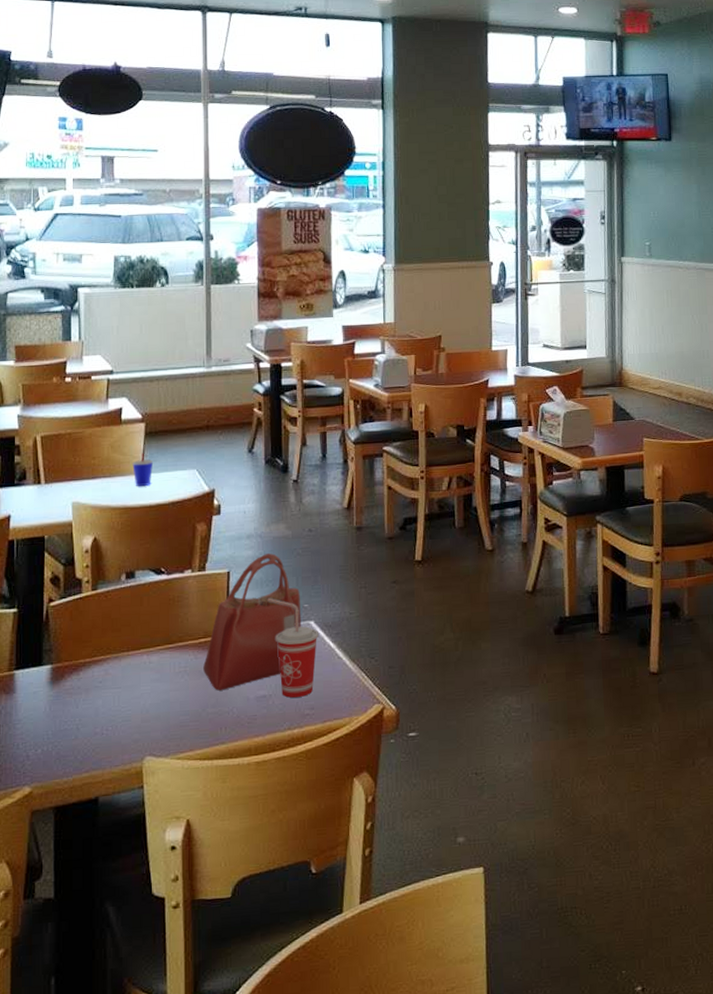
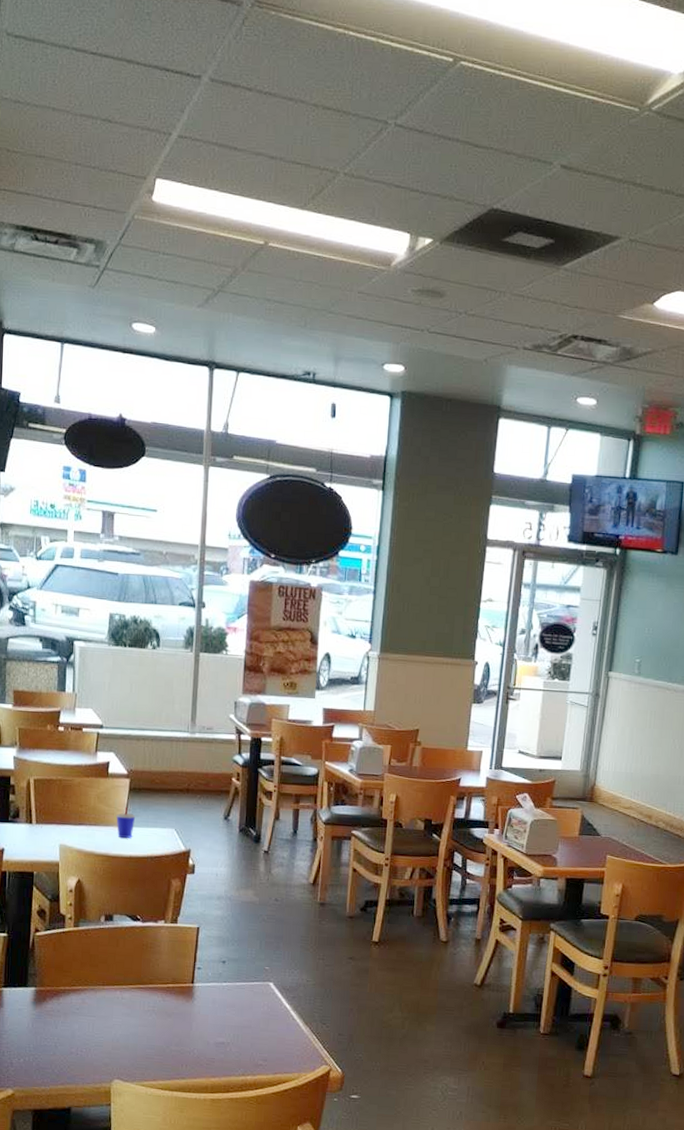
handbag: present [203,553,302,691] -> none [170,916,263,1033]
beverage cup: present [267,598,318,698] -> none [231,956,276,1049]

